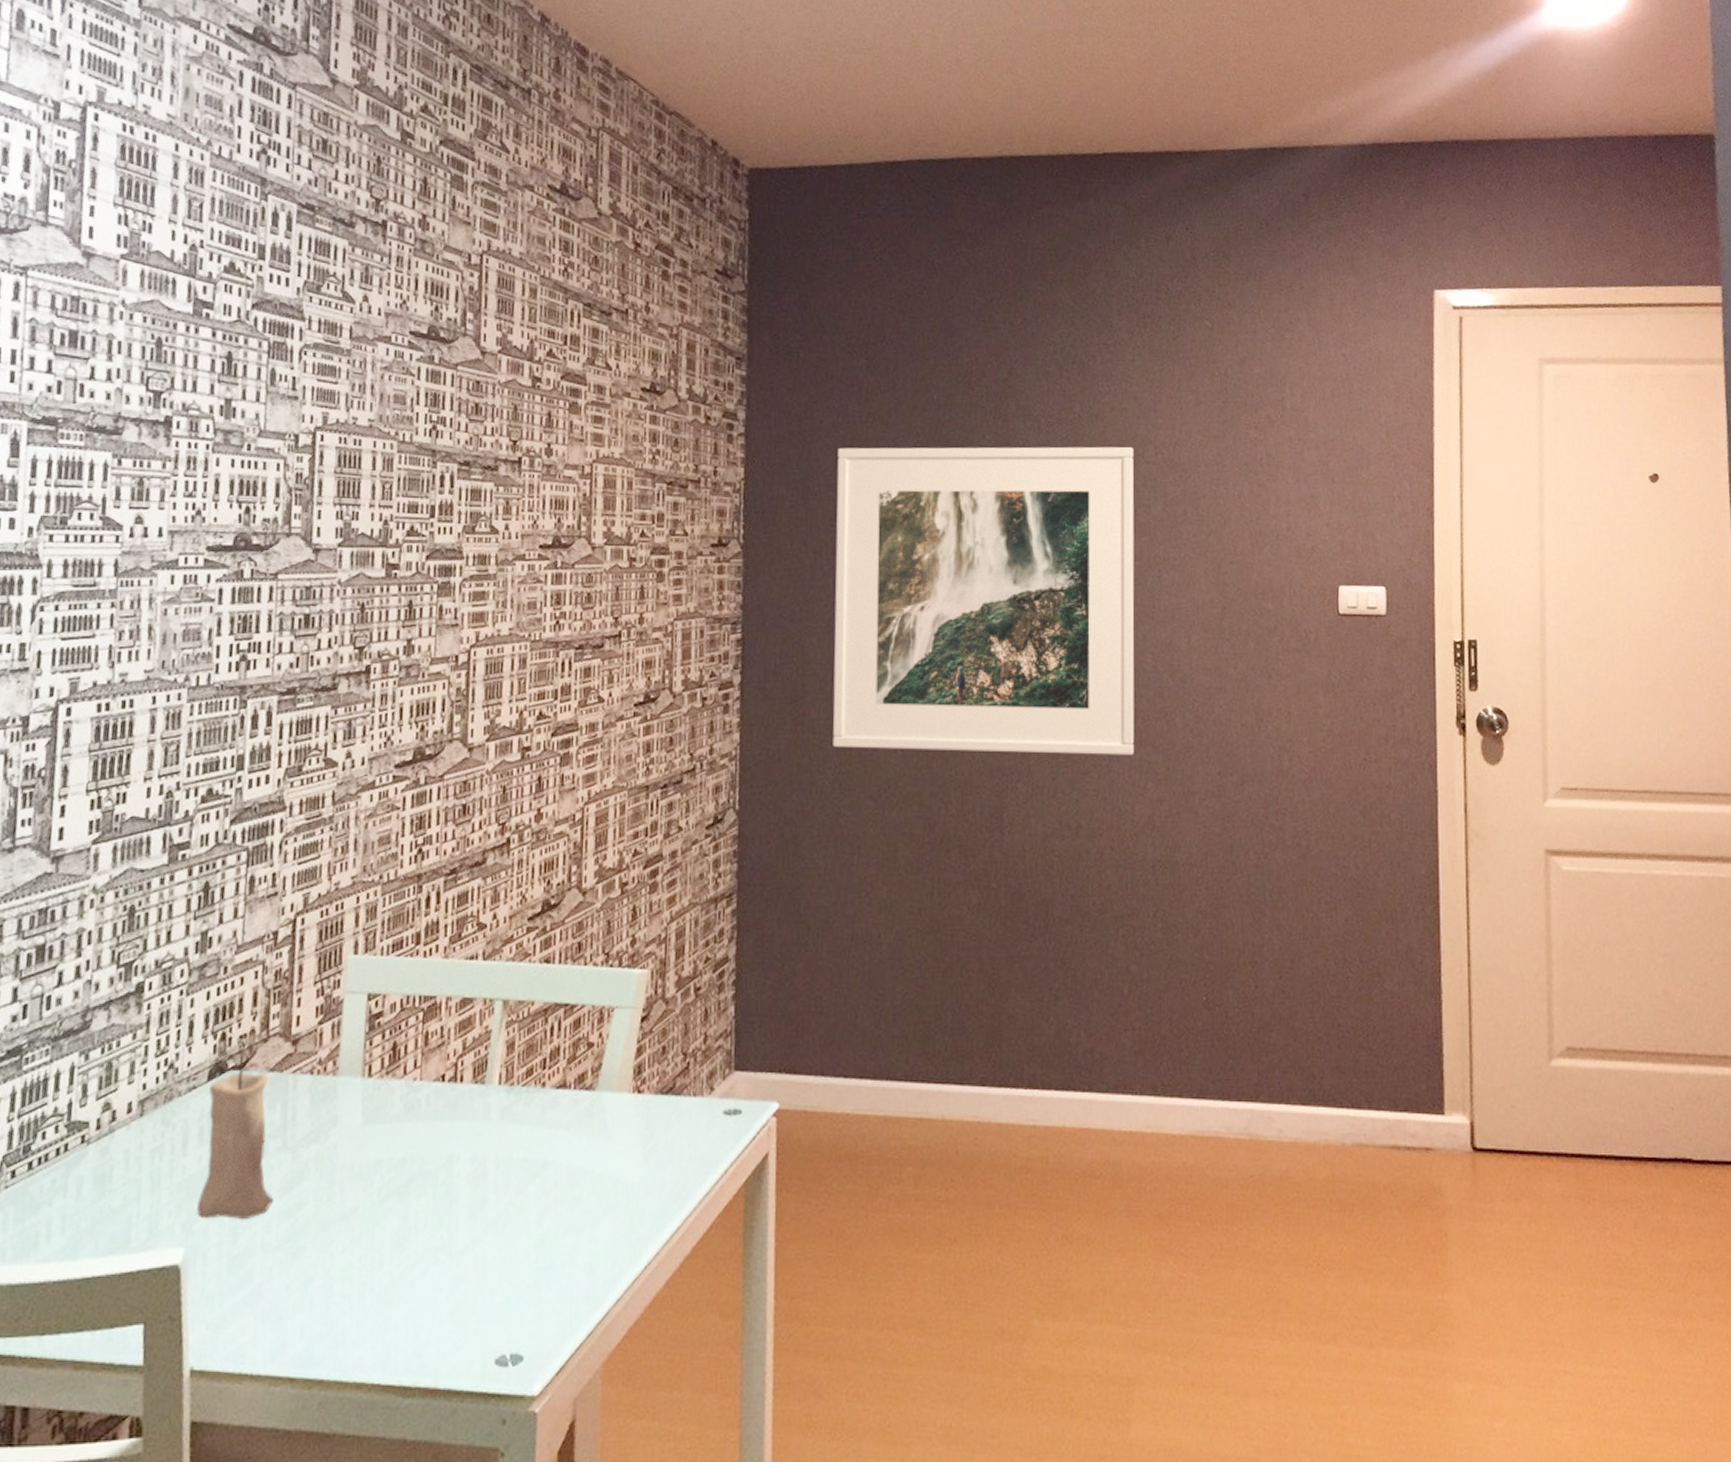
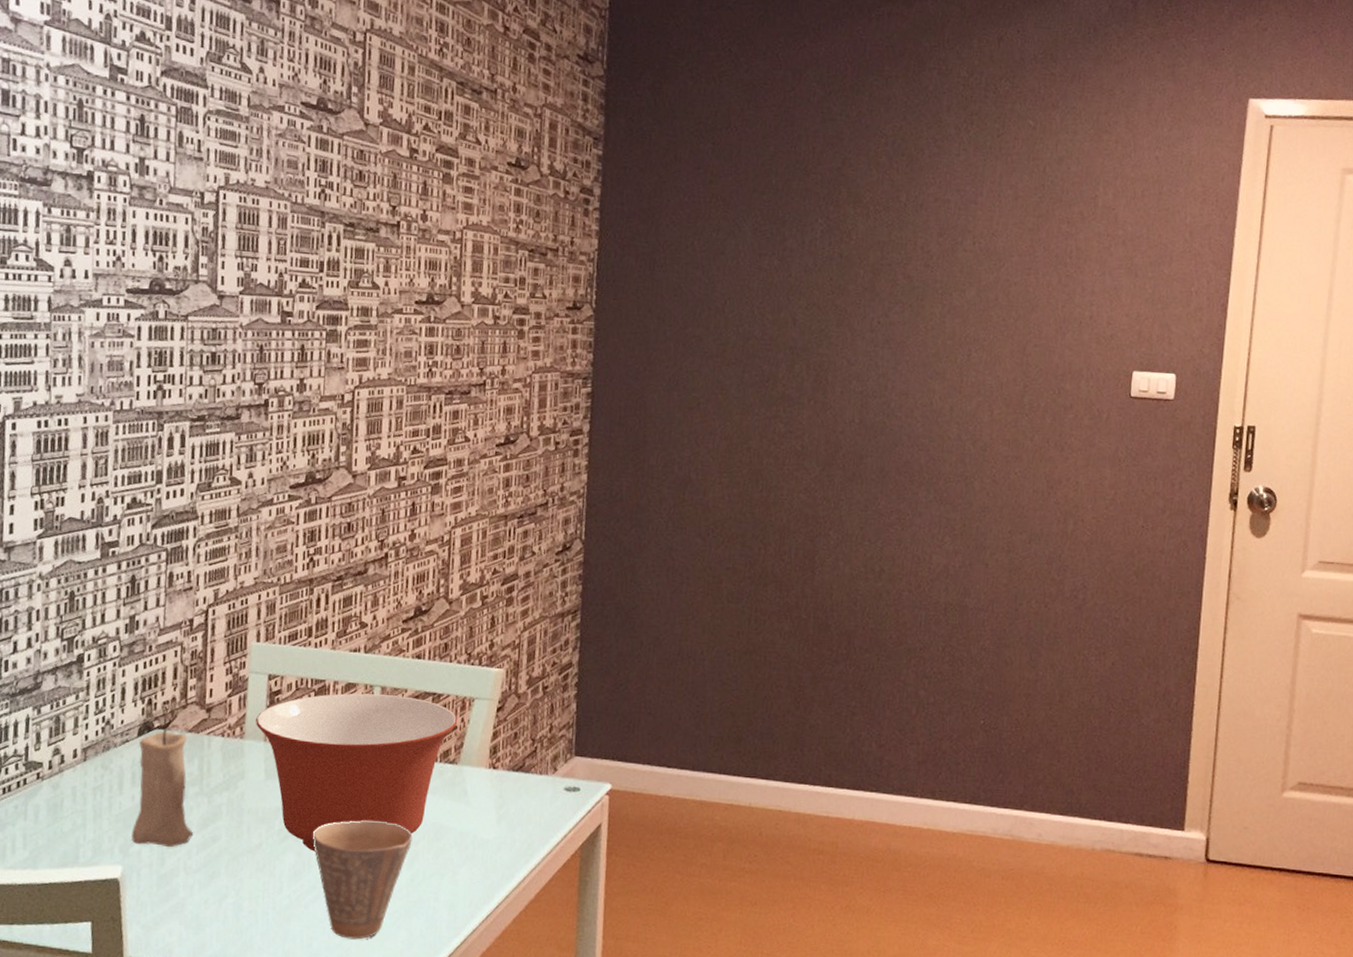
mixing bowl: none [352,1010,595,1213] -> present [256,693,458,852]
cup: none [420,1167,542,1323] -> present [312,820,413,940]
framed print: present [833,446,1135,756] -> none [668,224,954,512]

